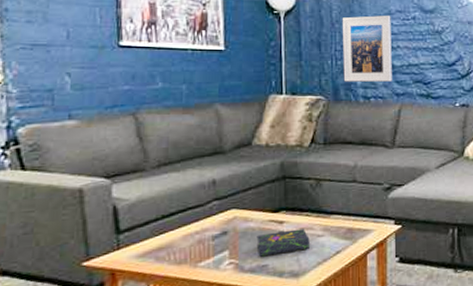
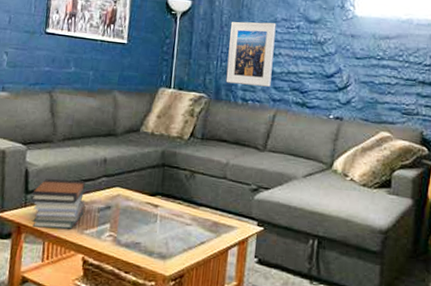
book stack: none [124,208,196,270] -> present [30,178,87,229]
book: present [256,229,310,257] -> none [133,213,179,236]

